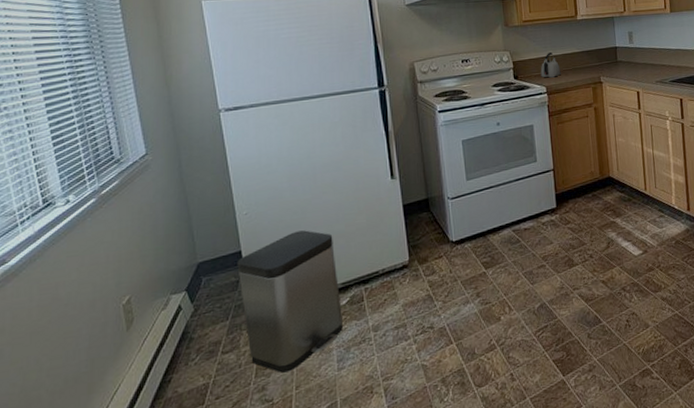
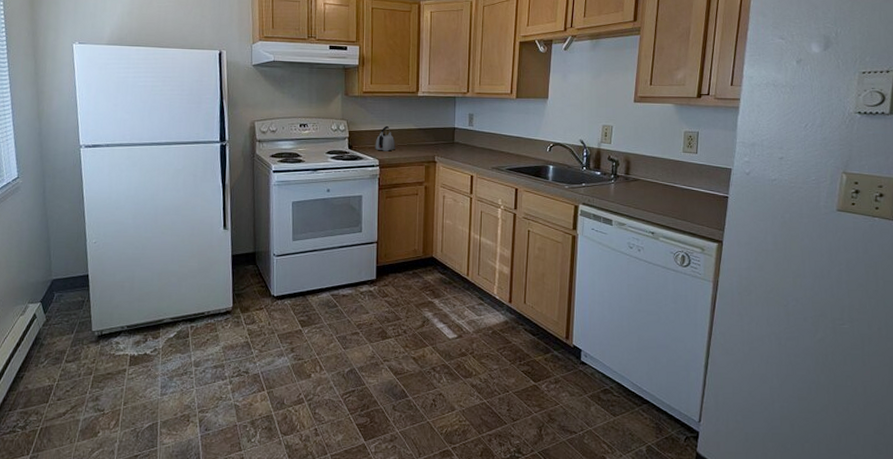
pedal bin: present [237,230,343,373] -> none [84,265,169,388]

